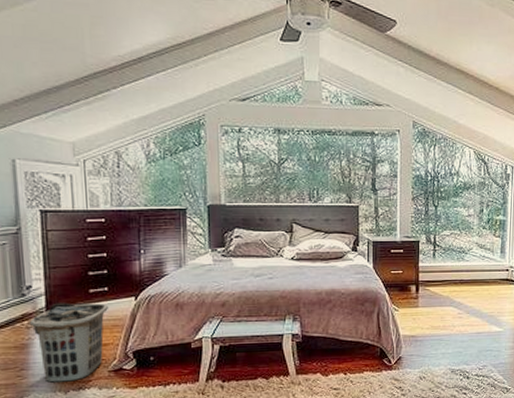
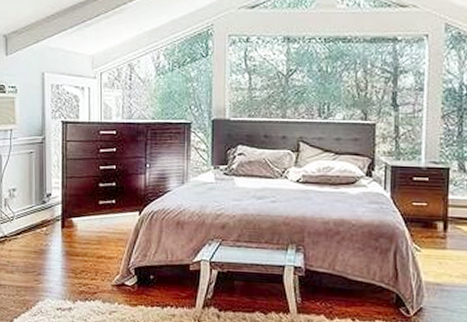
clothes hamper: present [29,302,109,383] -> none [47,212,116,292]

